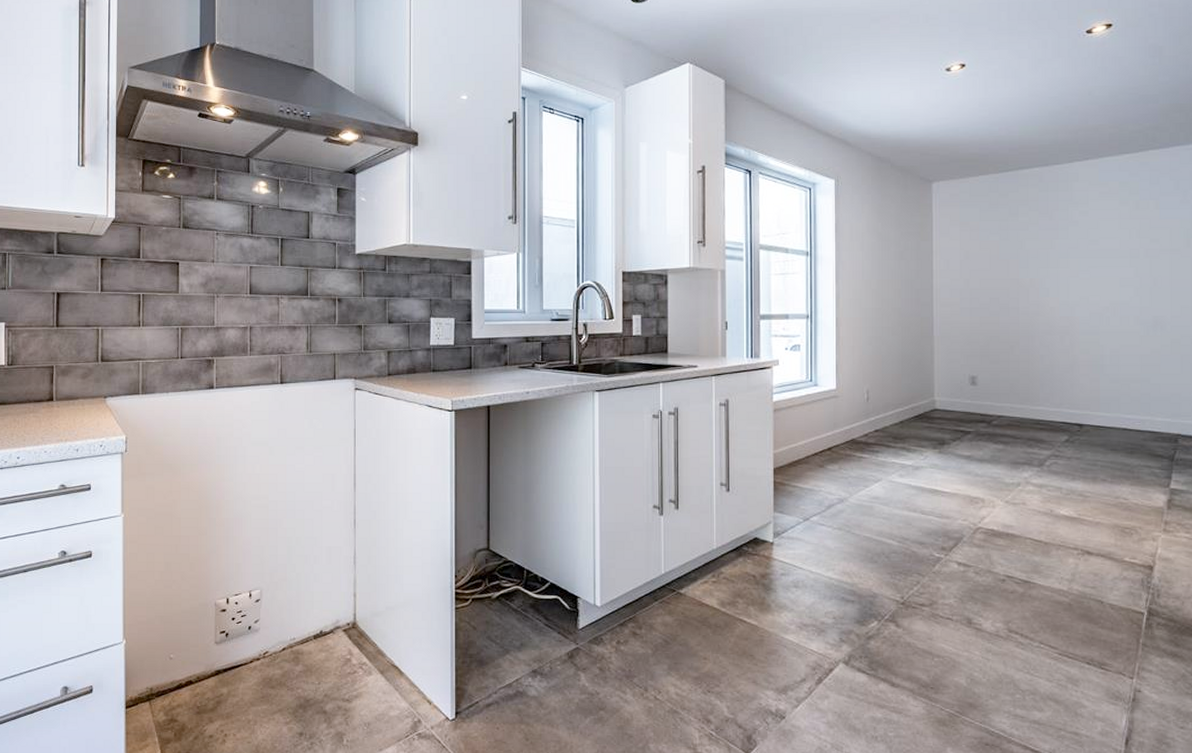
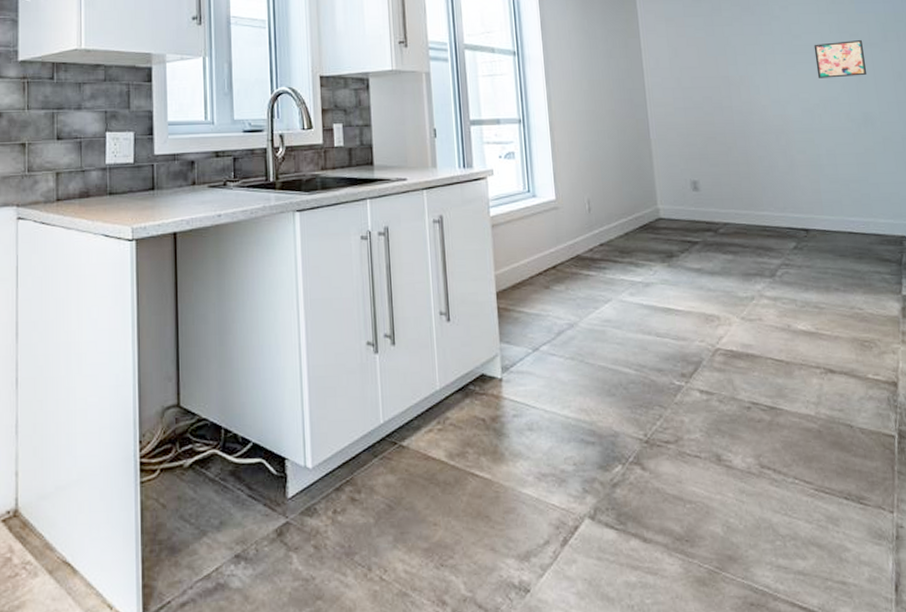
wall art: none [1110,246,1164,282] -> present [813,40,867,78]

